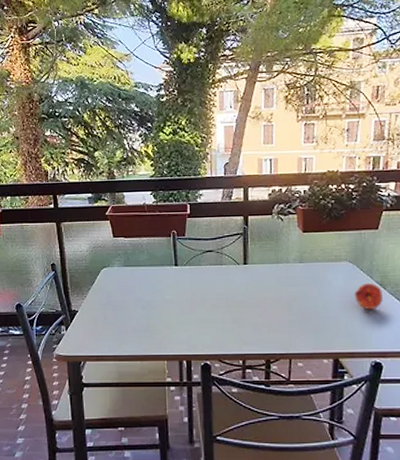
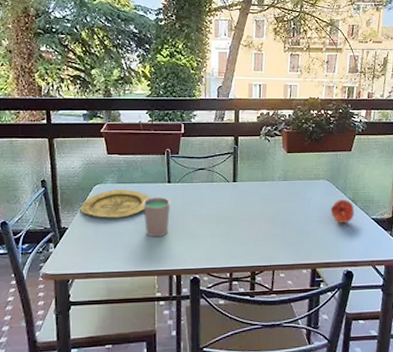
plate: none [89,273,158,302] -> present [80,189,150,218]
cup: none [150,280,179,322] -> present [143,197,171,238]

